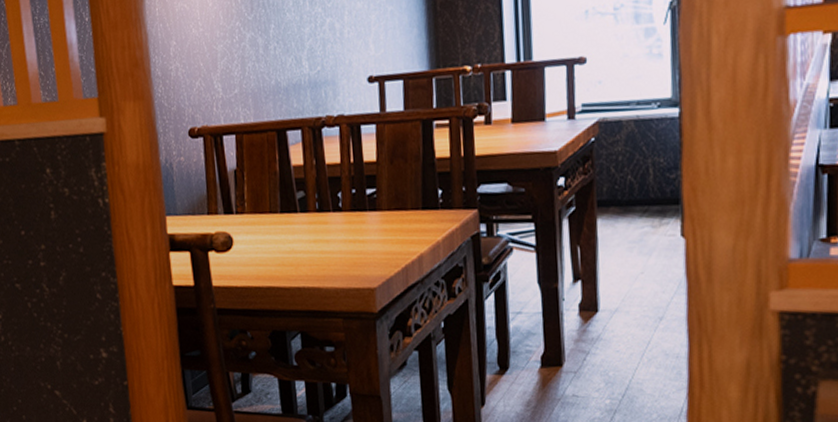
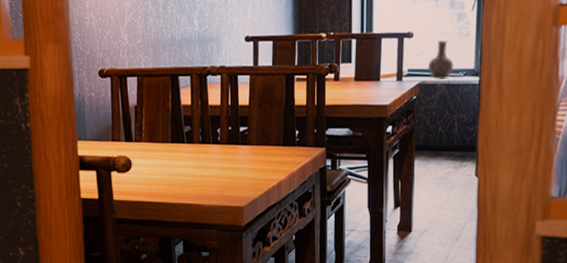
vase: none [608,64,644,115] -> present [428,40,454,79]

